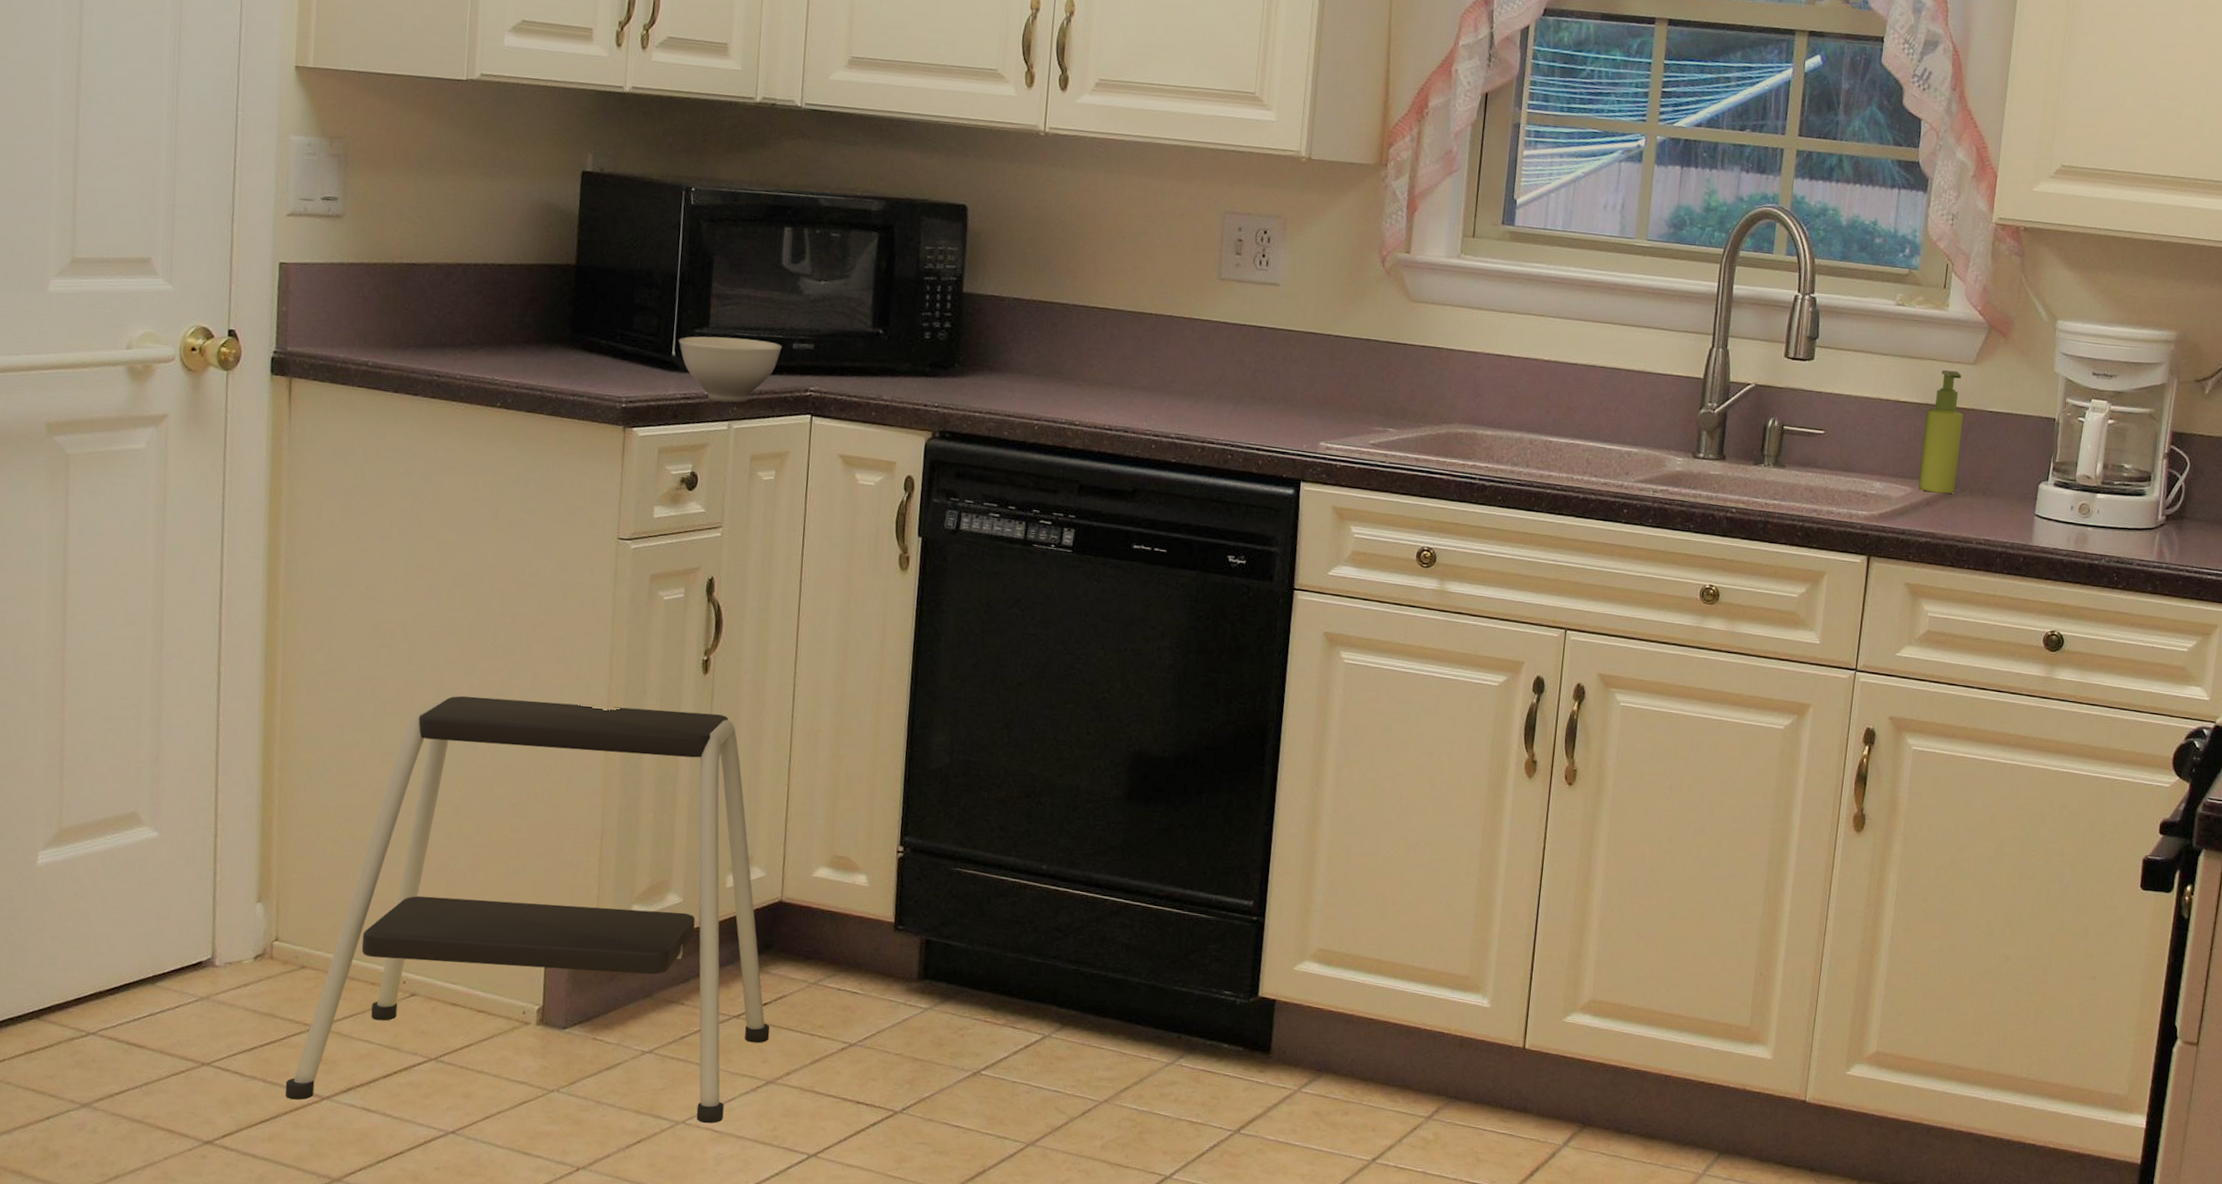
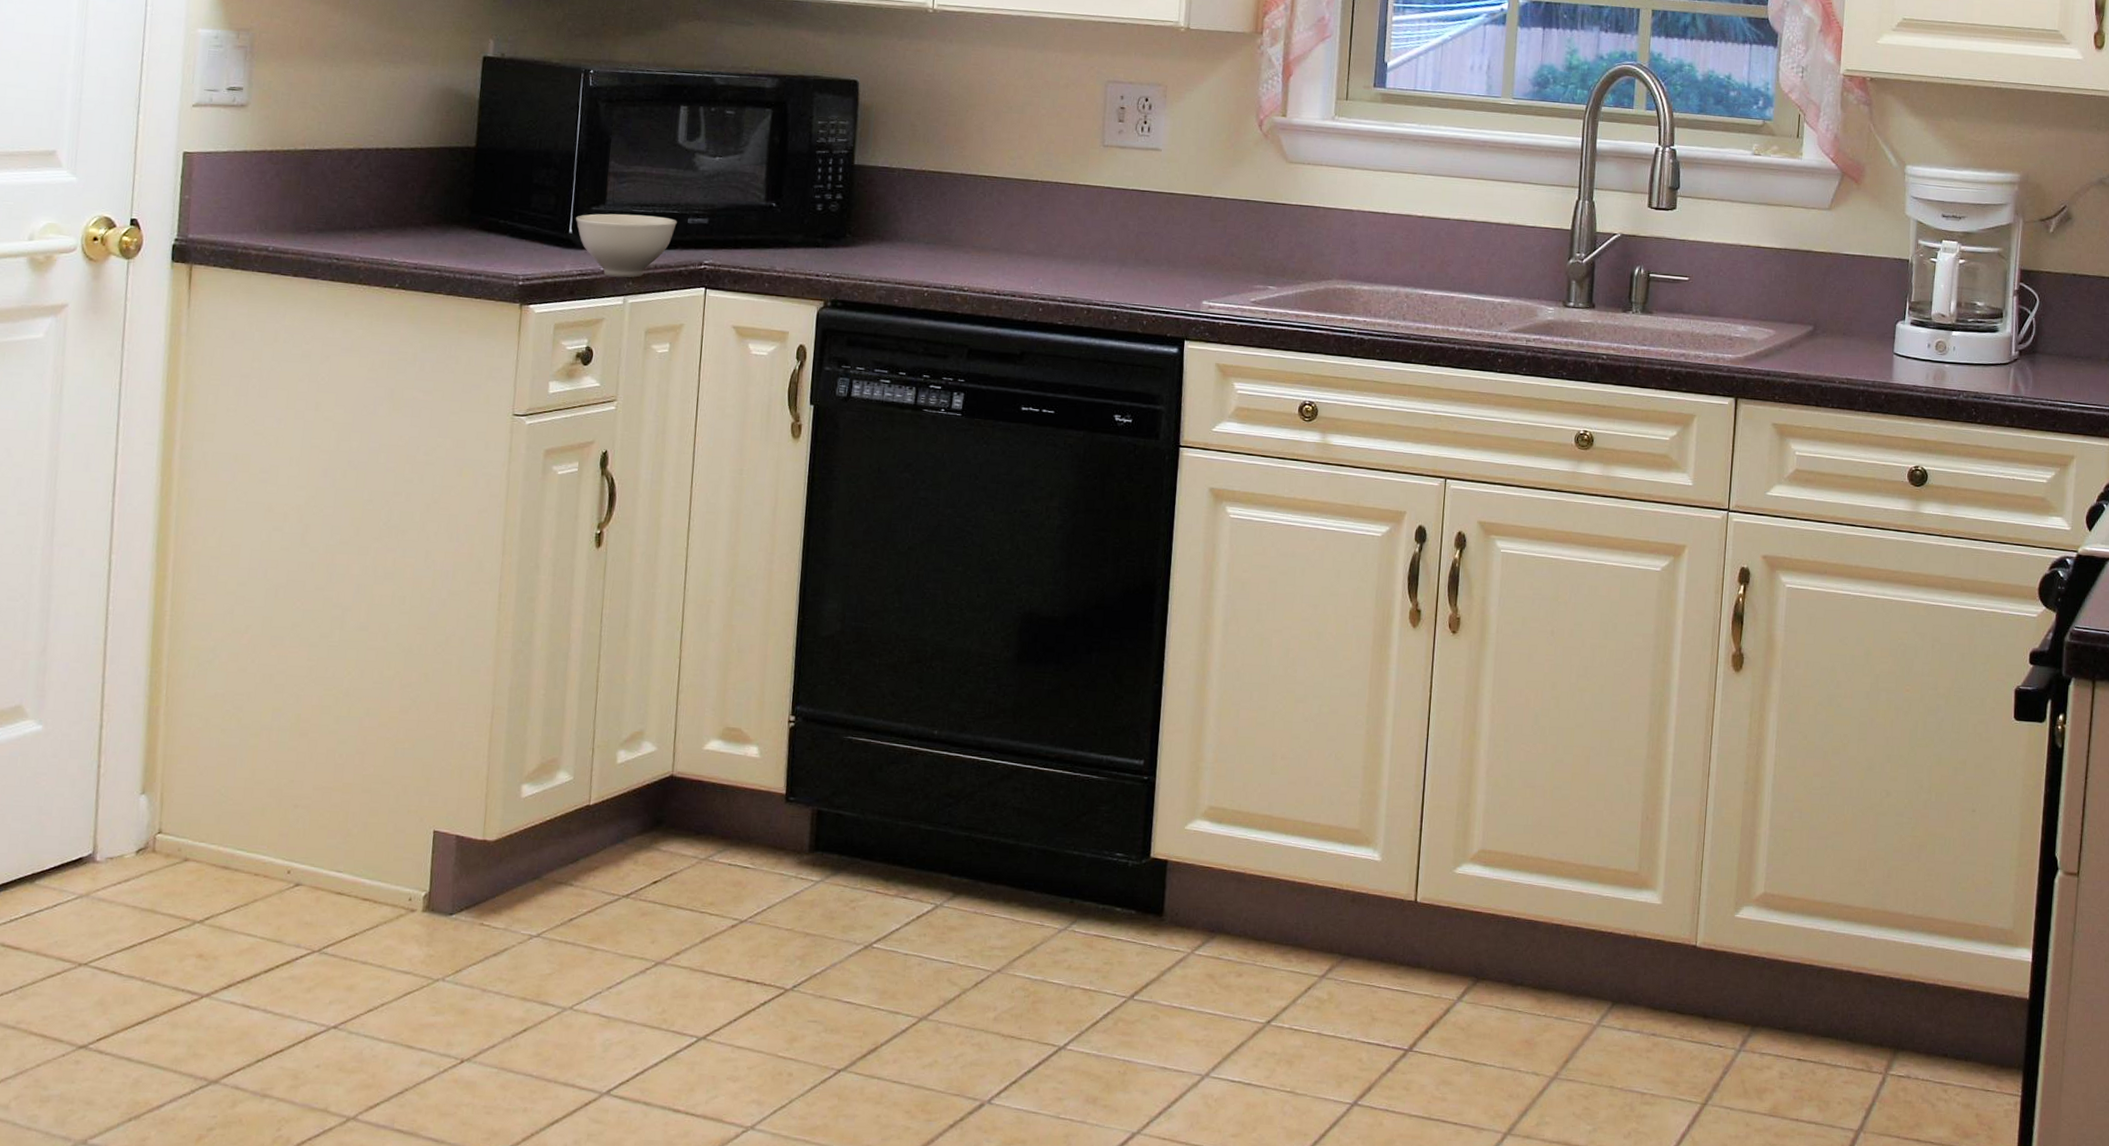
step stool: present [285,695,770,1124] -> none [163,576,660,1009]
soap dispenser: present [1918,369,1964,494] -> none [1781,215,1822,336]

